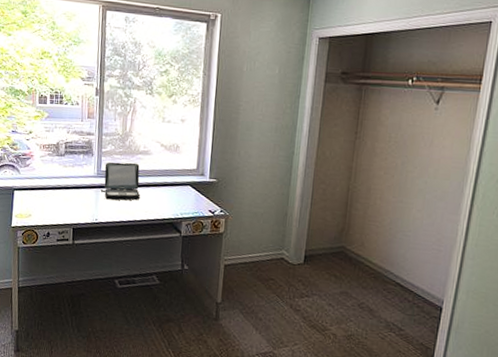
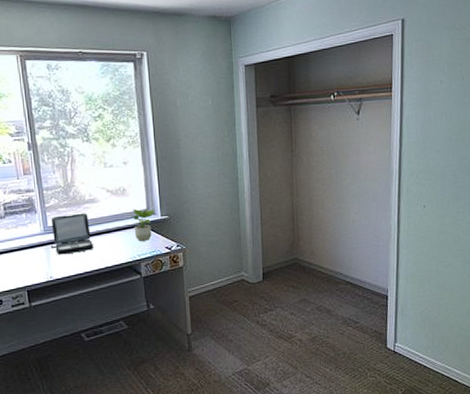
potted plant: none [178,166,204,201] -> present [129,207,155,241]

